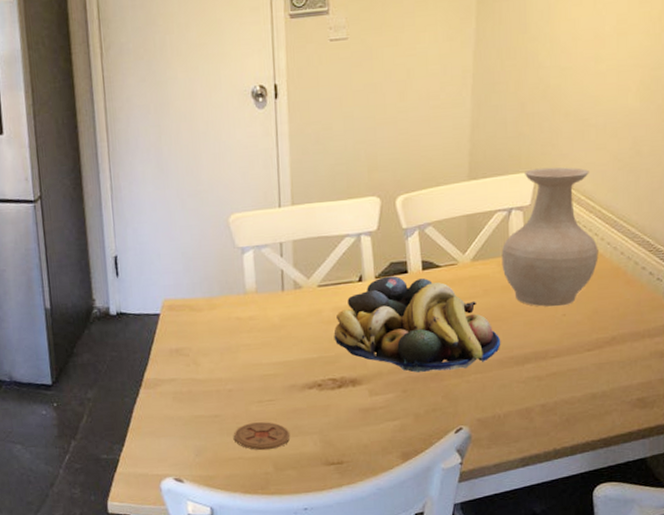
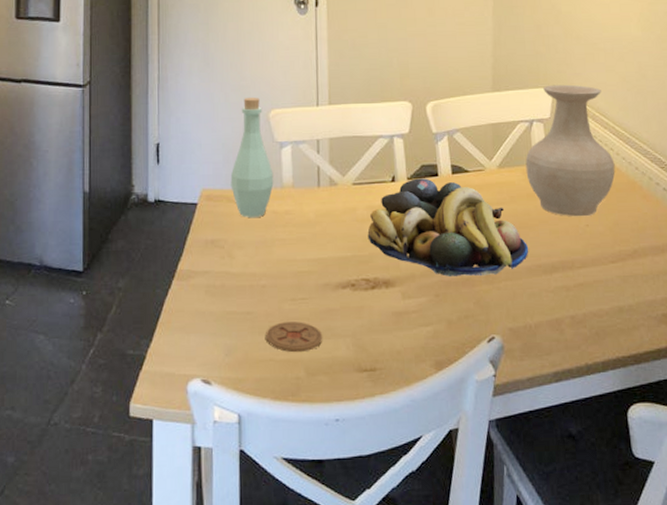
bottle: none [192,202,237,325] -> present [230,98,274,217]

